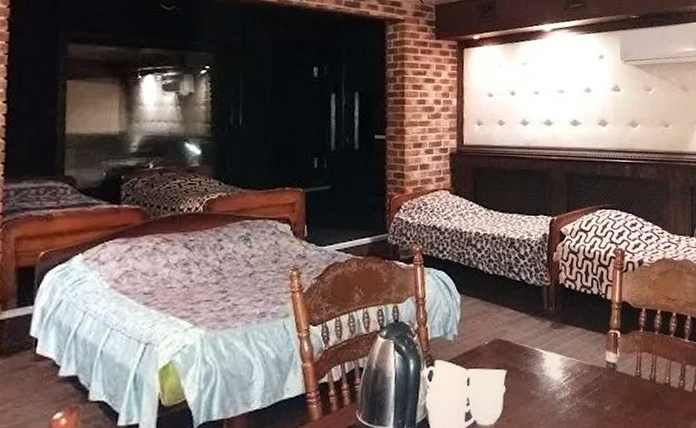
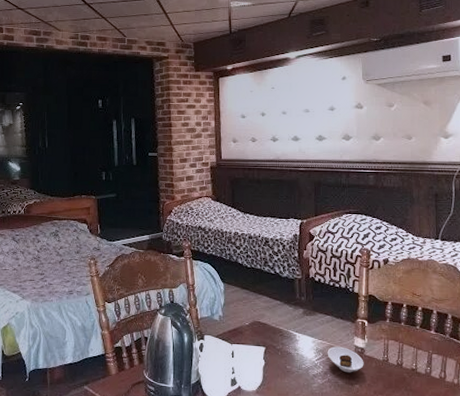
saucer: none [576,363,616,394] -> present [327,346,364,373]

